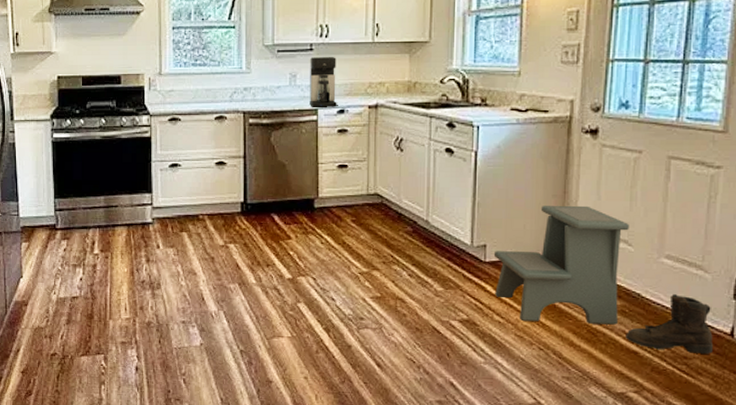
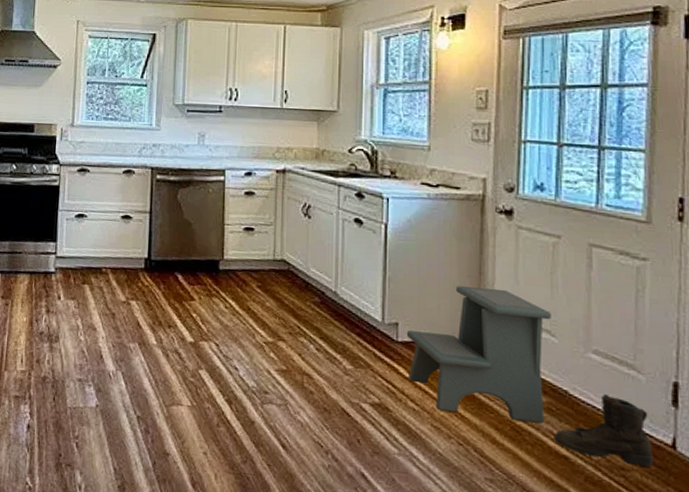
coffee maker: present [310,56,337,108] -> none [217,118,245,169]

